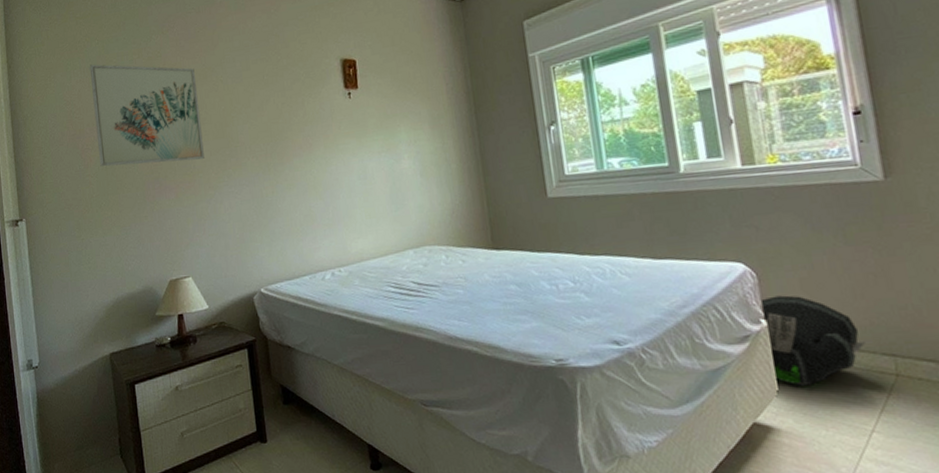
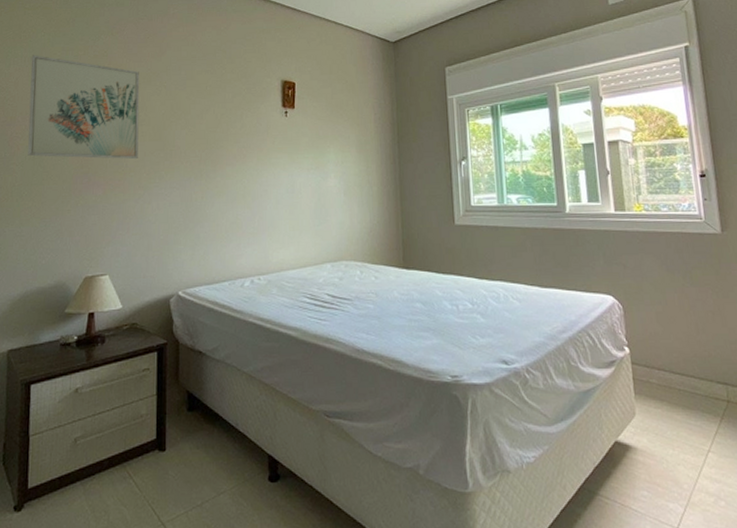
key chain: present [762,295,865,386] -> none [626,326,705,408]

